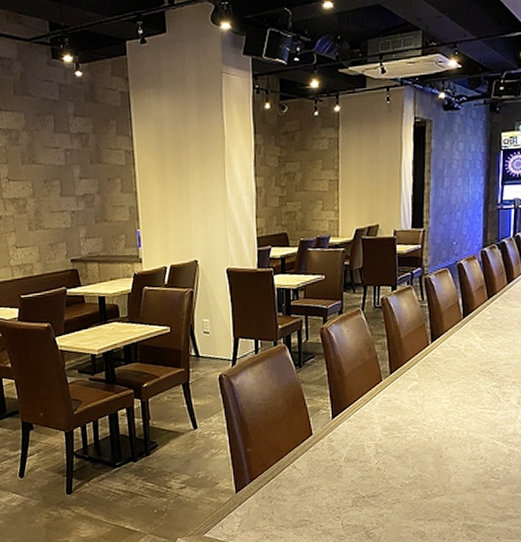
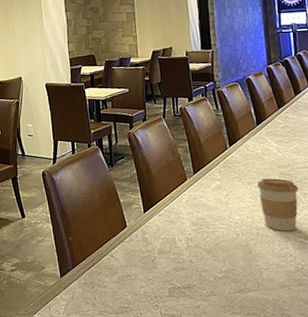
coffee cup: none [456,376,497,433] -> present [257,178,298,231]

